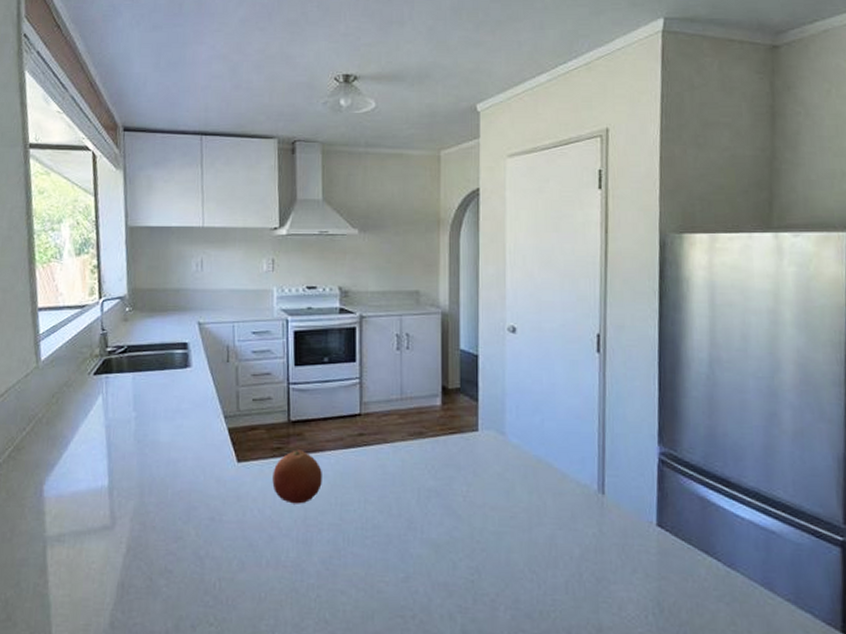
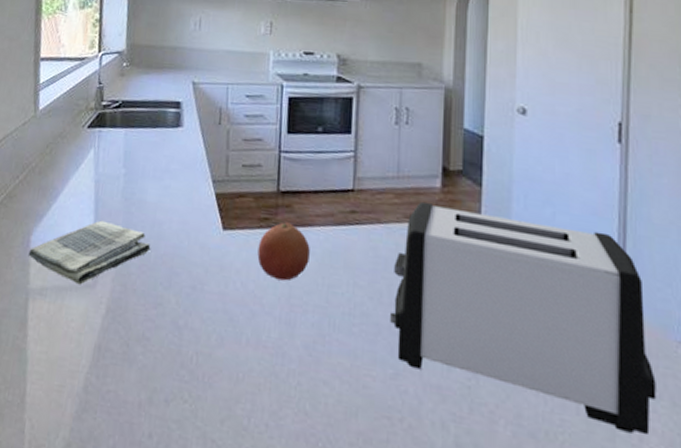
dish towel: none [42,464,167,528] -> present [28,220,151,285]
toaster: none [400,419,632,604] -> present [390,201,657,434]

